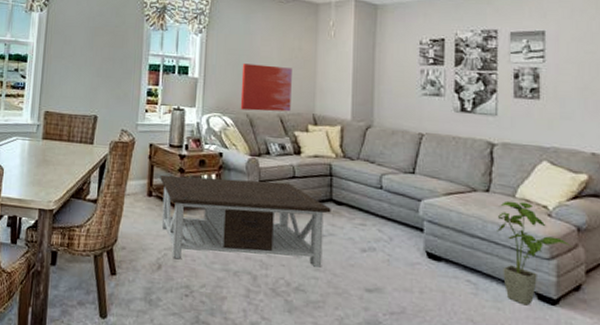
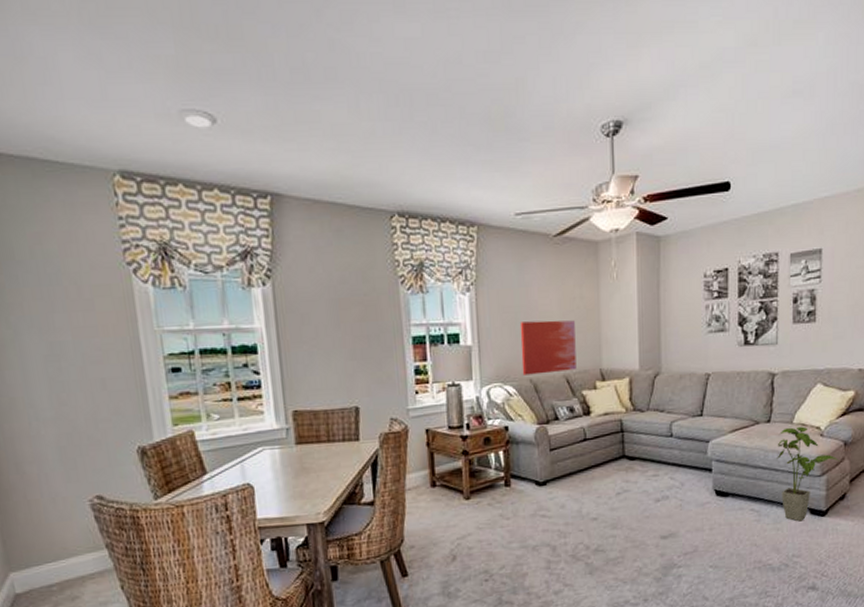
coffee table: present [160,174,331,267] -> none [442,446,624,547]

